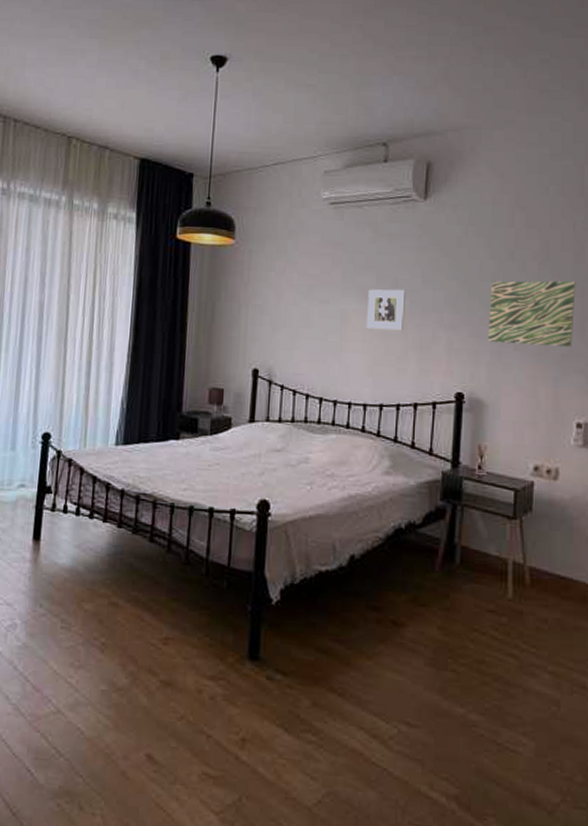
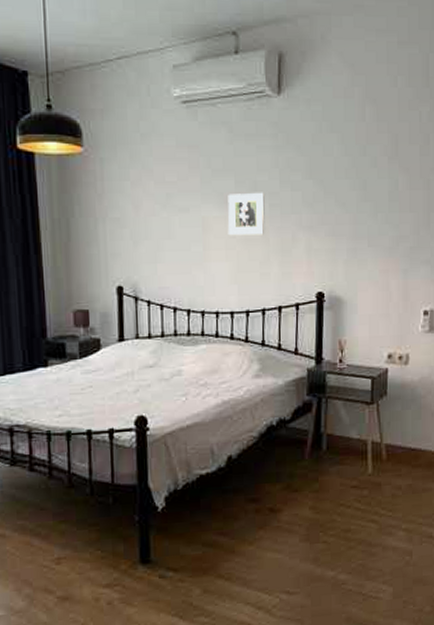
wall art: present [487,280,576,347] -> none [343,173,422,241]

